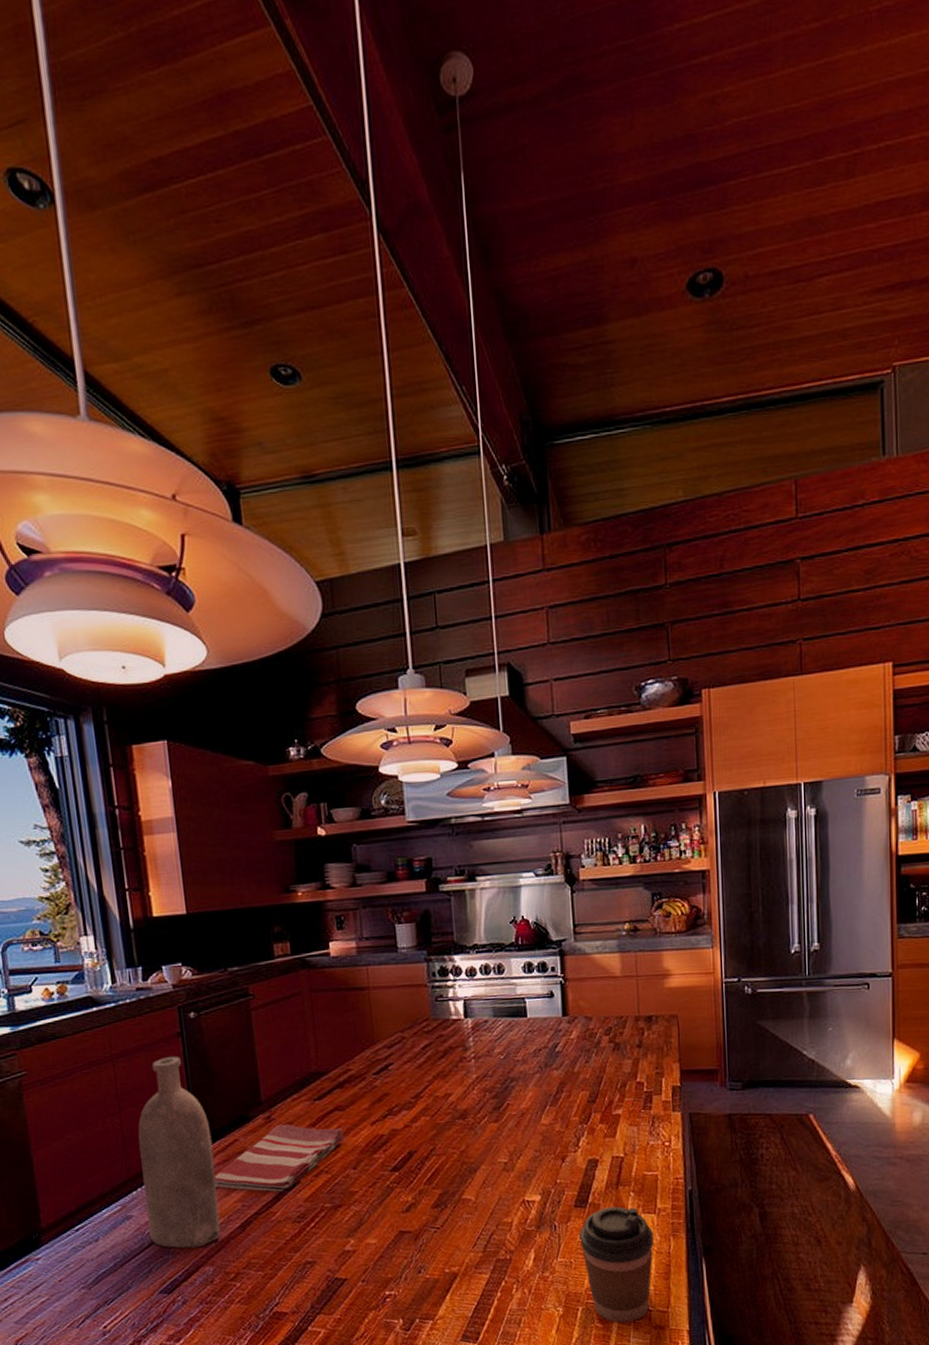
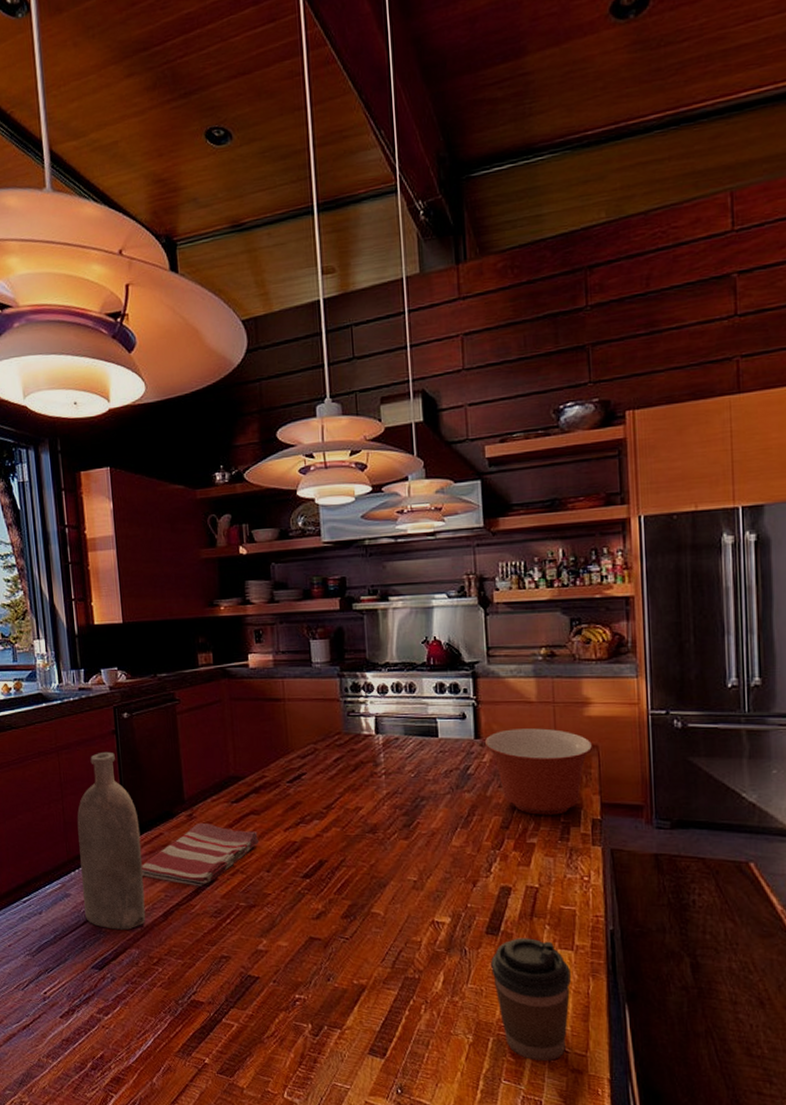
mixing bowl: none [571,1002,673,1087] -> present [484,728,593,815]

